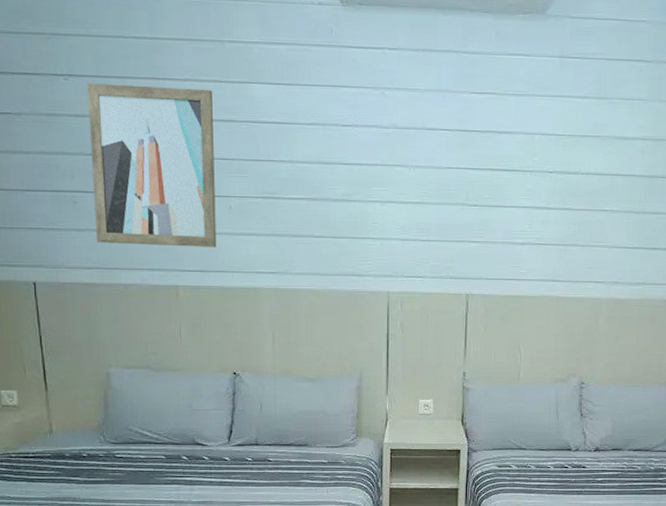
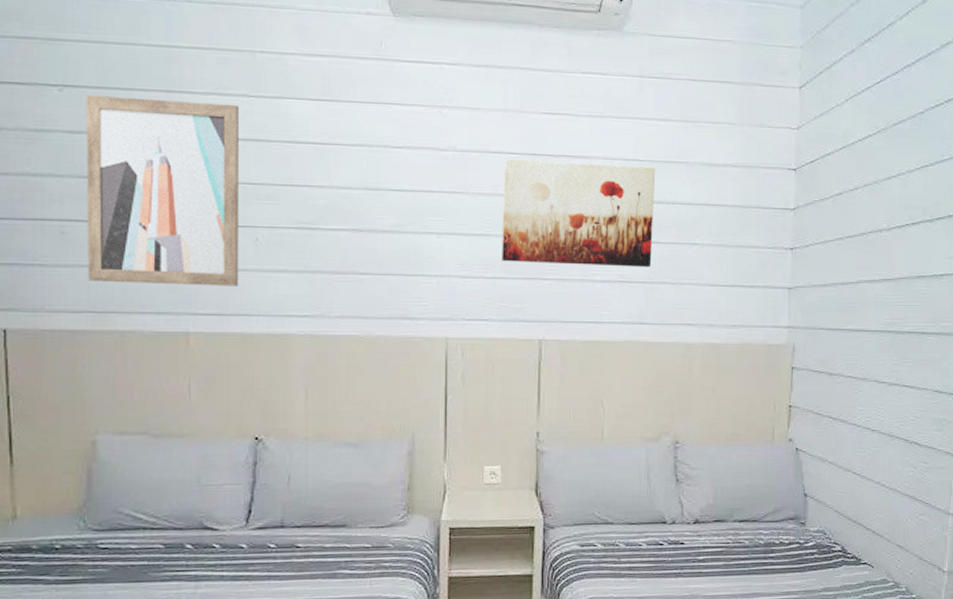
wall art: none [436,134,572,232] -> present [502,158,656,268]

